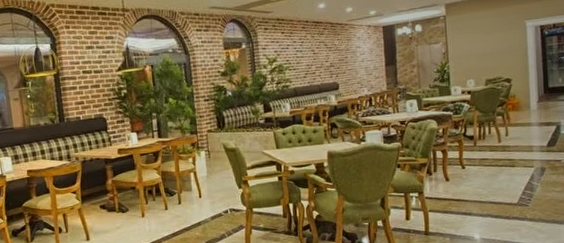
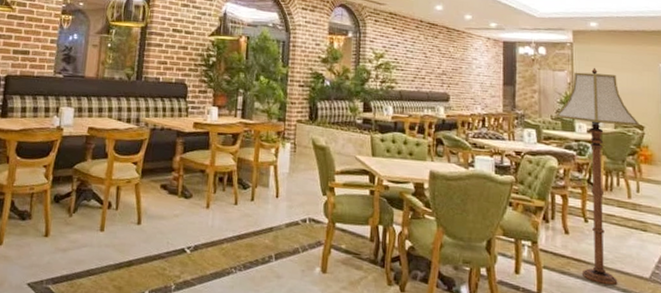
floor lamp: none [433,34,507,215] -> present [556,67,639,285]

